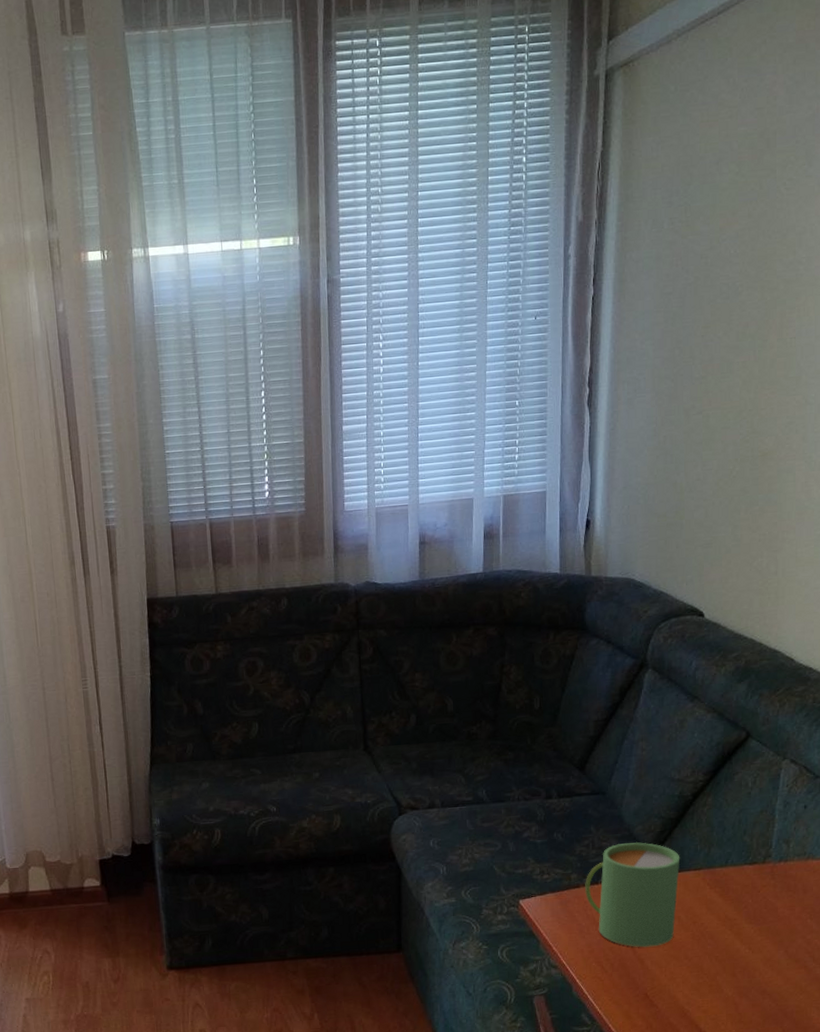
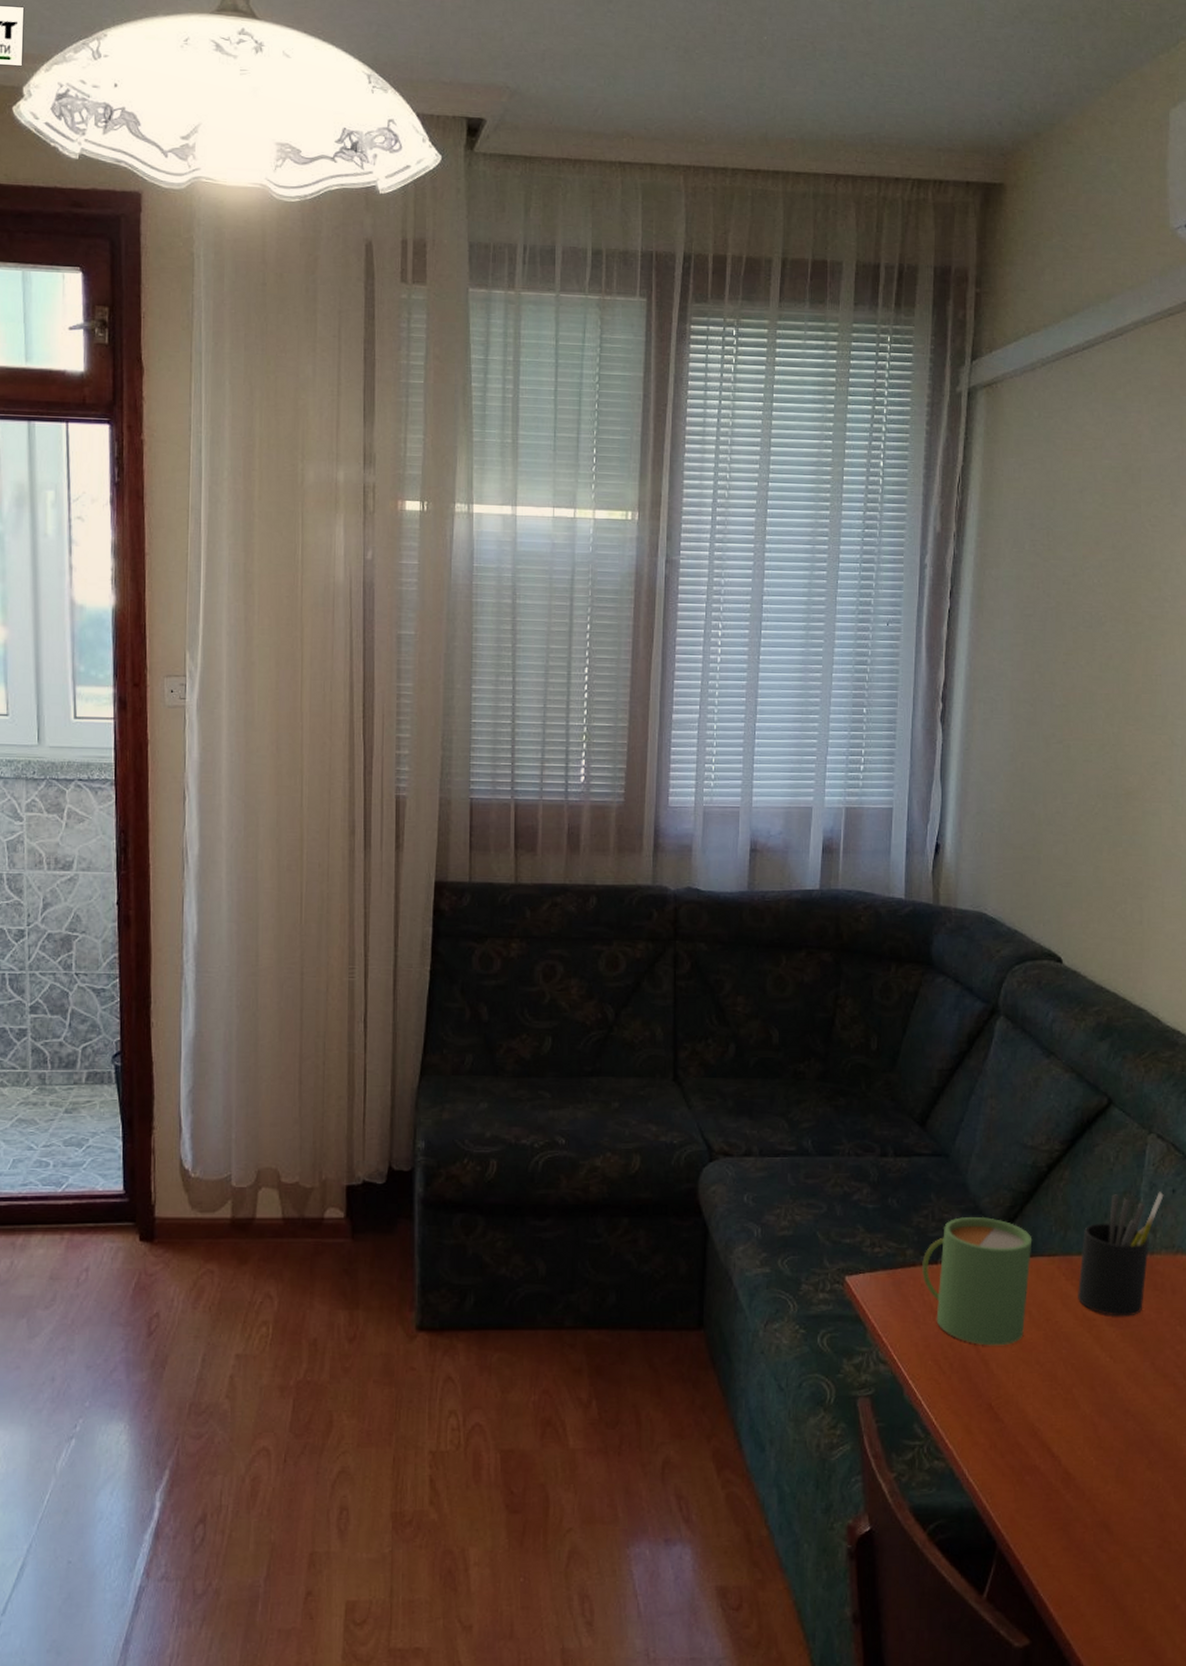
pen holder: none [721,808,797,916] -> present [1078,1192,1164,1317]

